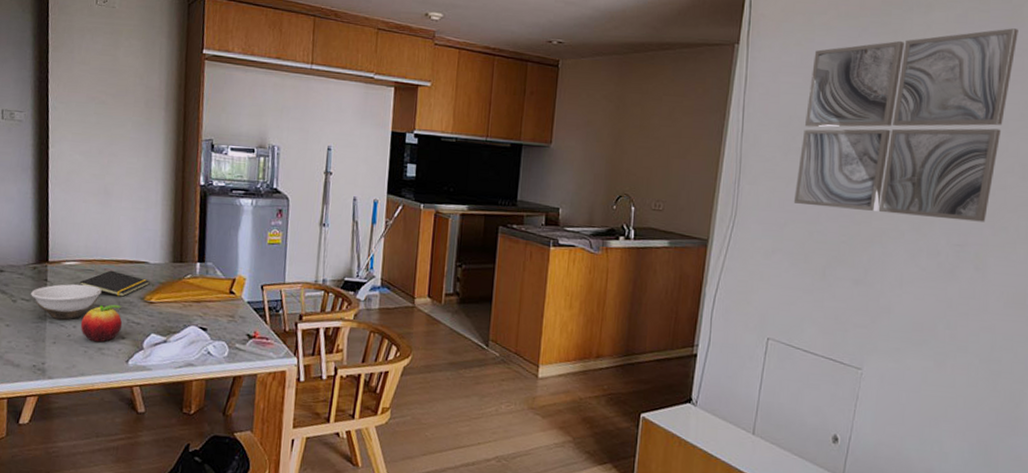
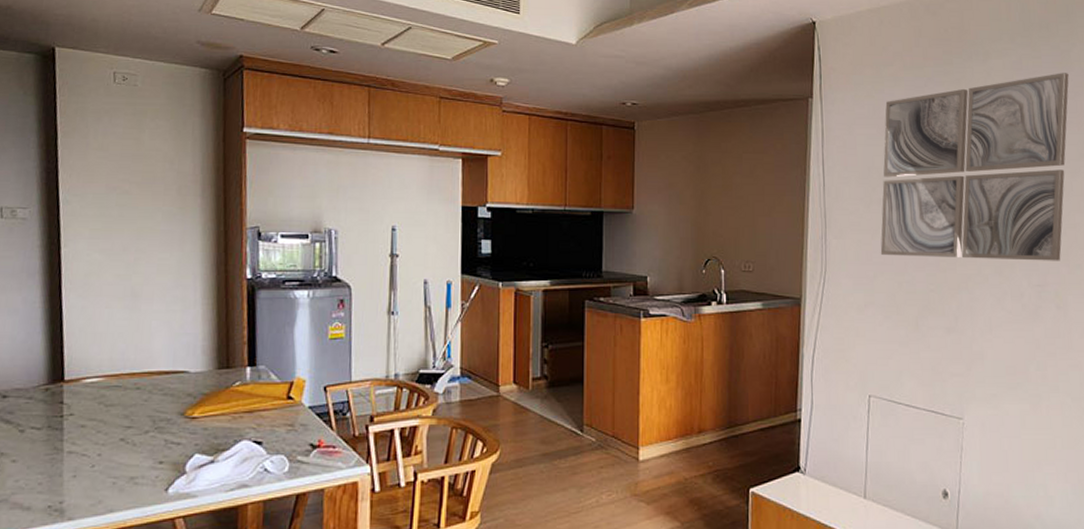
bowl: present [31,284,102,320] -> none [43,404,132,448]
notepad: present [79,270,150,297] -> none [103,384,191,414]
fruit: present [80,305,123,342] -> none [106,425,160,471]

